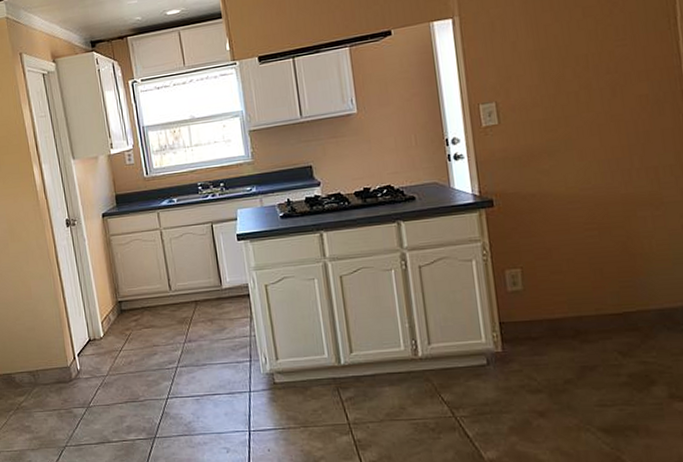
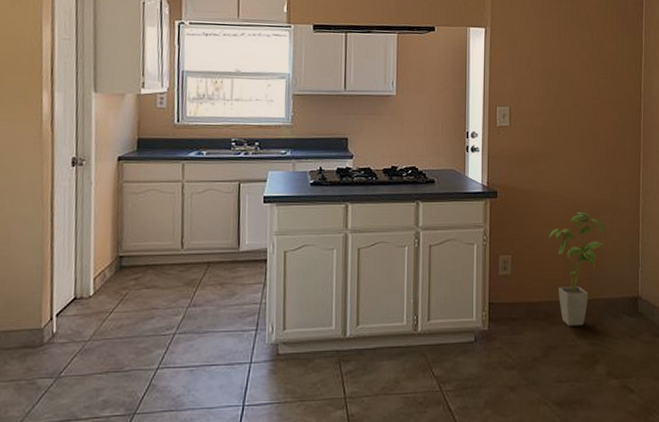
house plant: none [567,210,649,343] -> present [549,211,606,326]

